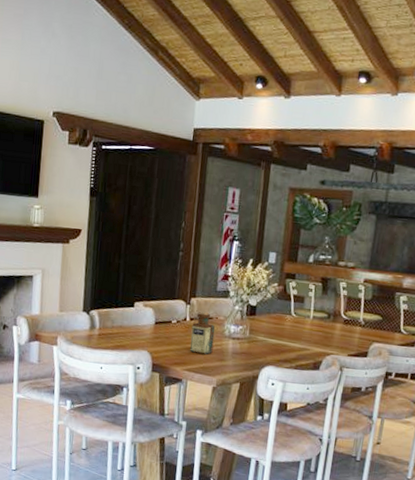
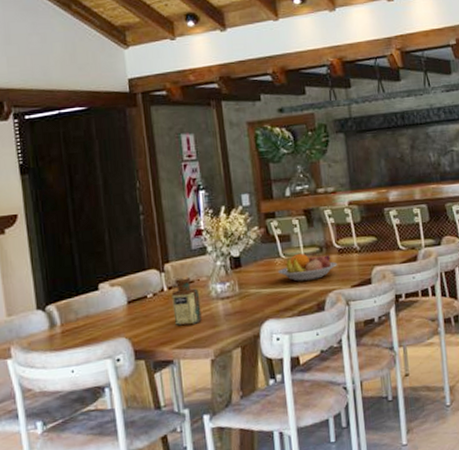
fruit bowl: none [285,315,340,342] -> present [277,253,337,282]

